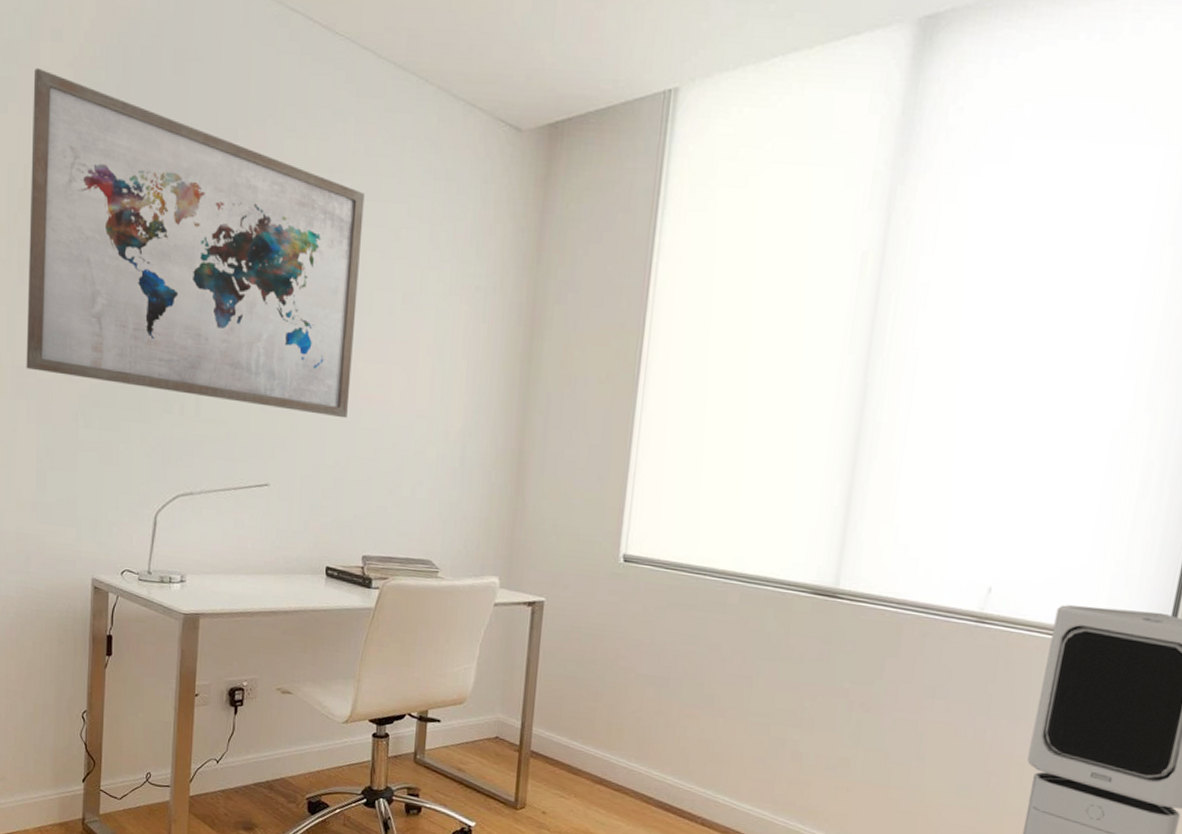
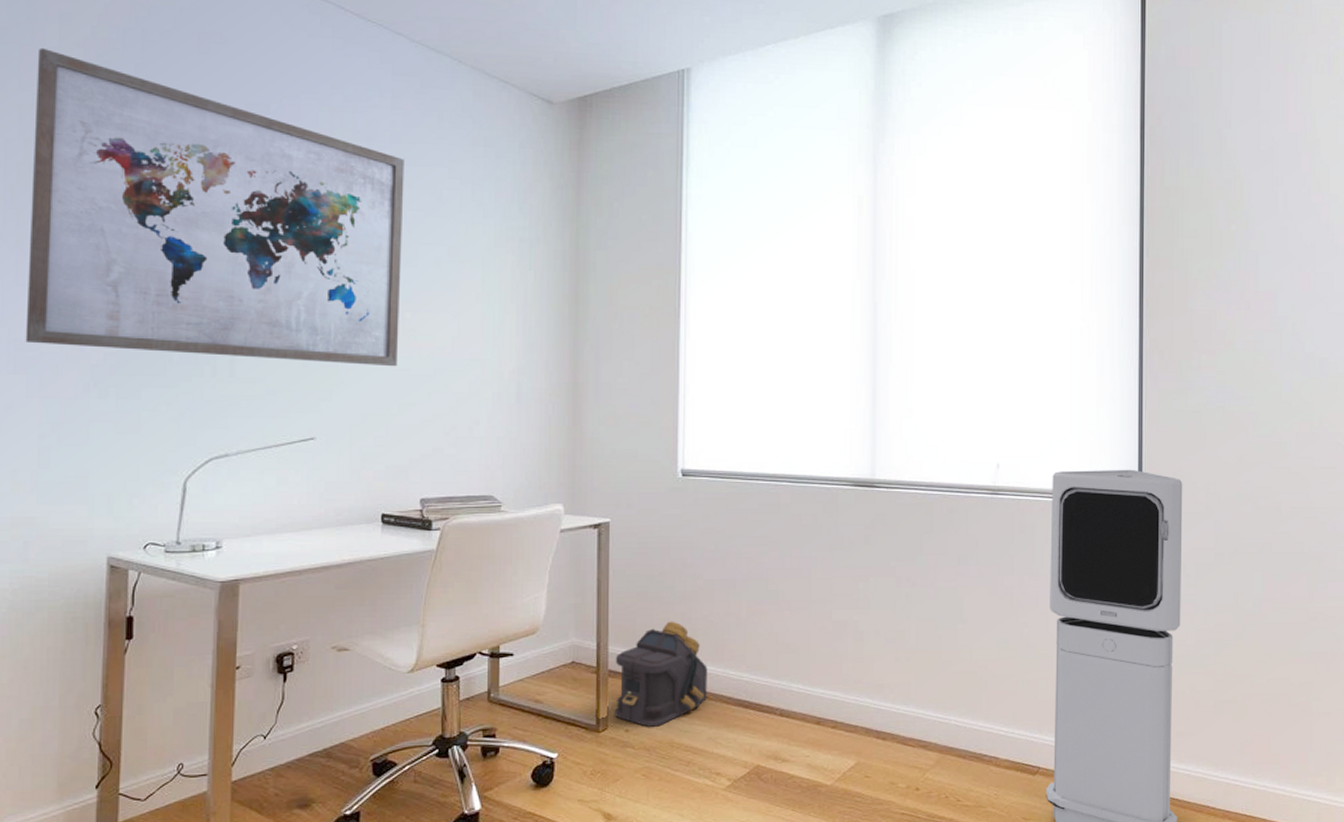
backpack: none [533,711,631,814] -> present [614,621,708,727]

